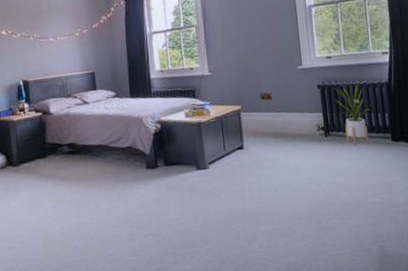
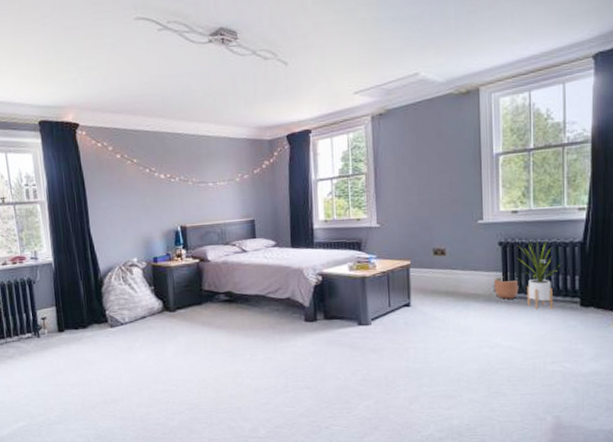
planter: none [315,117,338,138] -> present [493,276,519,299]

